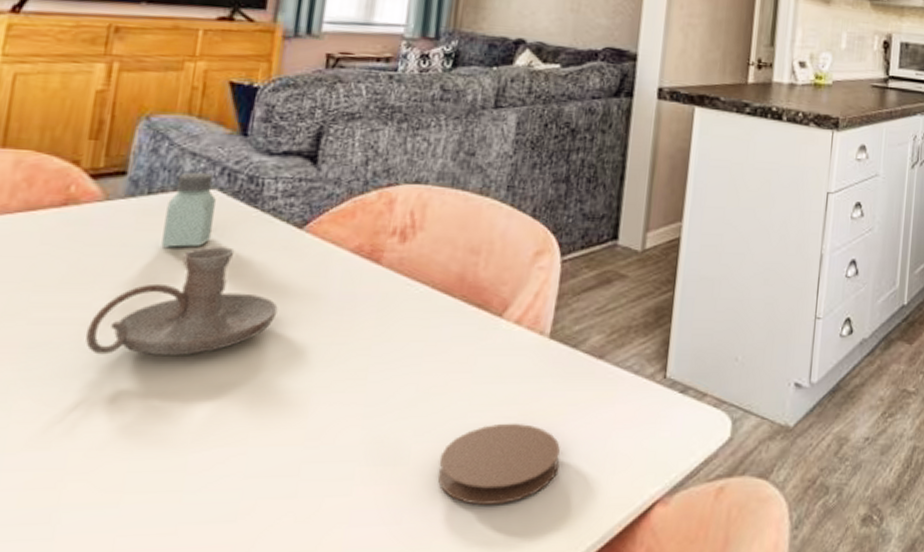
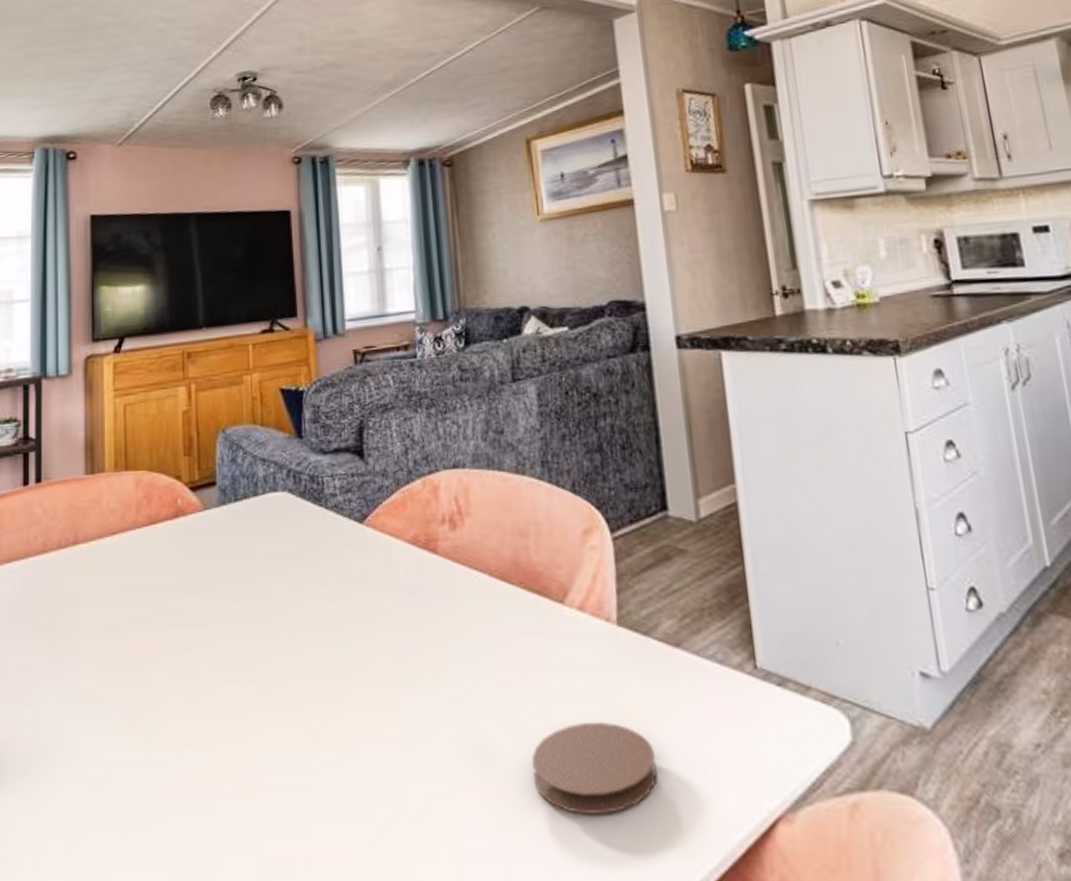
candle holder: present [85,246,278,357] -> none [209,546,356,655]
saltshaker: present [161,171,216,248] -> none [251,476,290,550]

